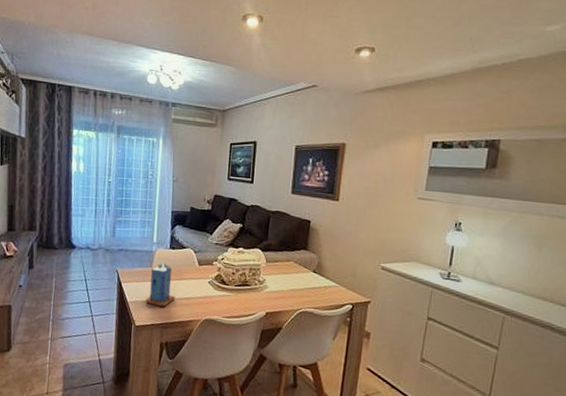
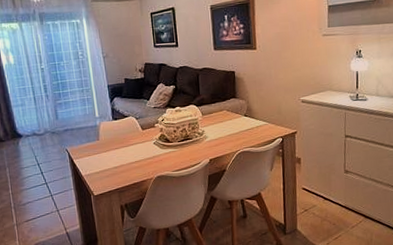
candle: present [145,262,175,308] -> none [99,134,126,174]

